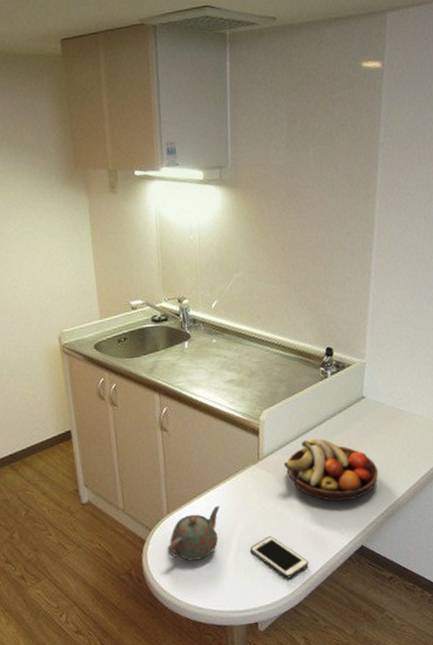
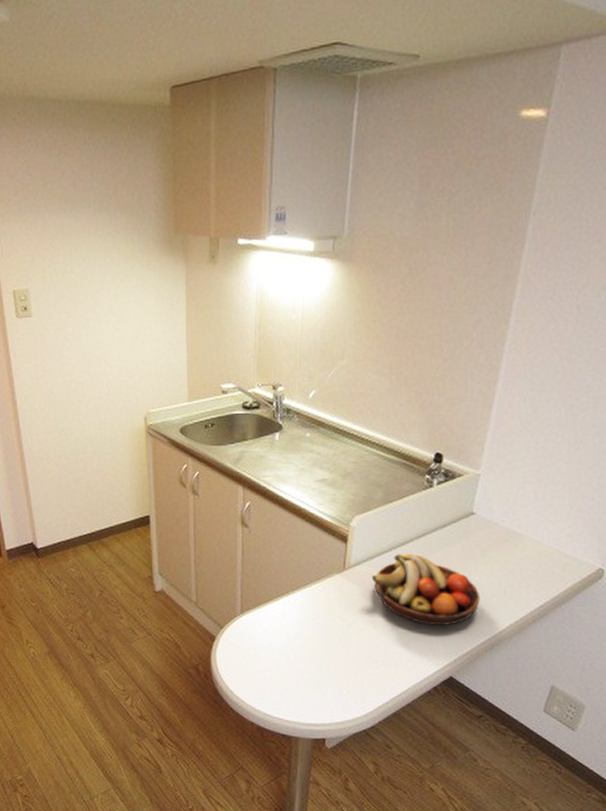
teapot: present [167,505,220,561] -> none [237,612,297,665]
cell phone: present [250,536,309,579] -> none [325,651,388,699]

